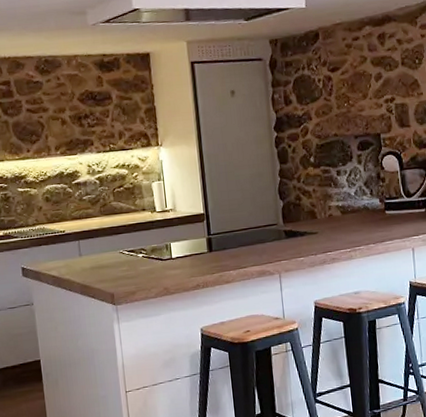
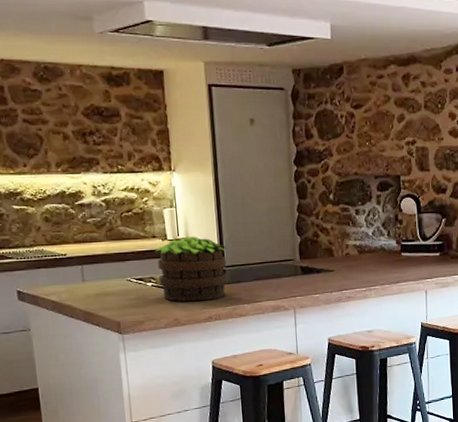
potted plant: none [145,206,214,271] -> present [155,236,228,302]

